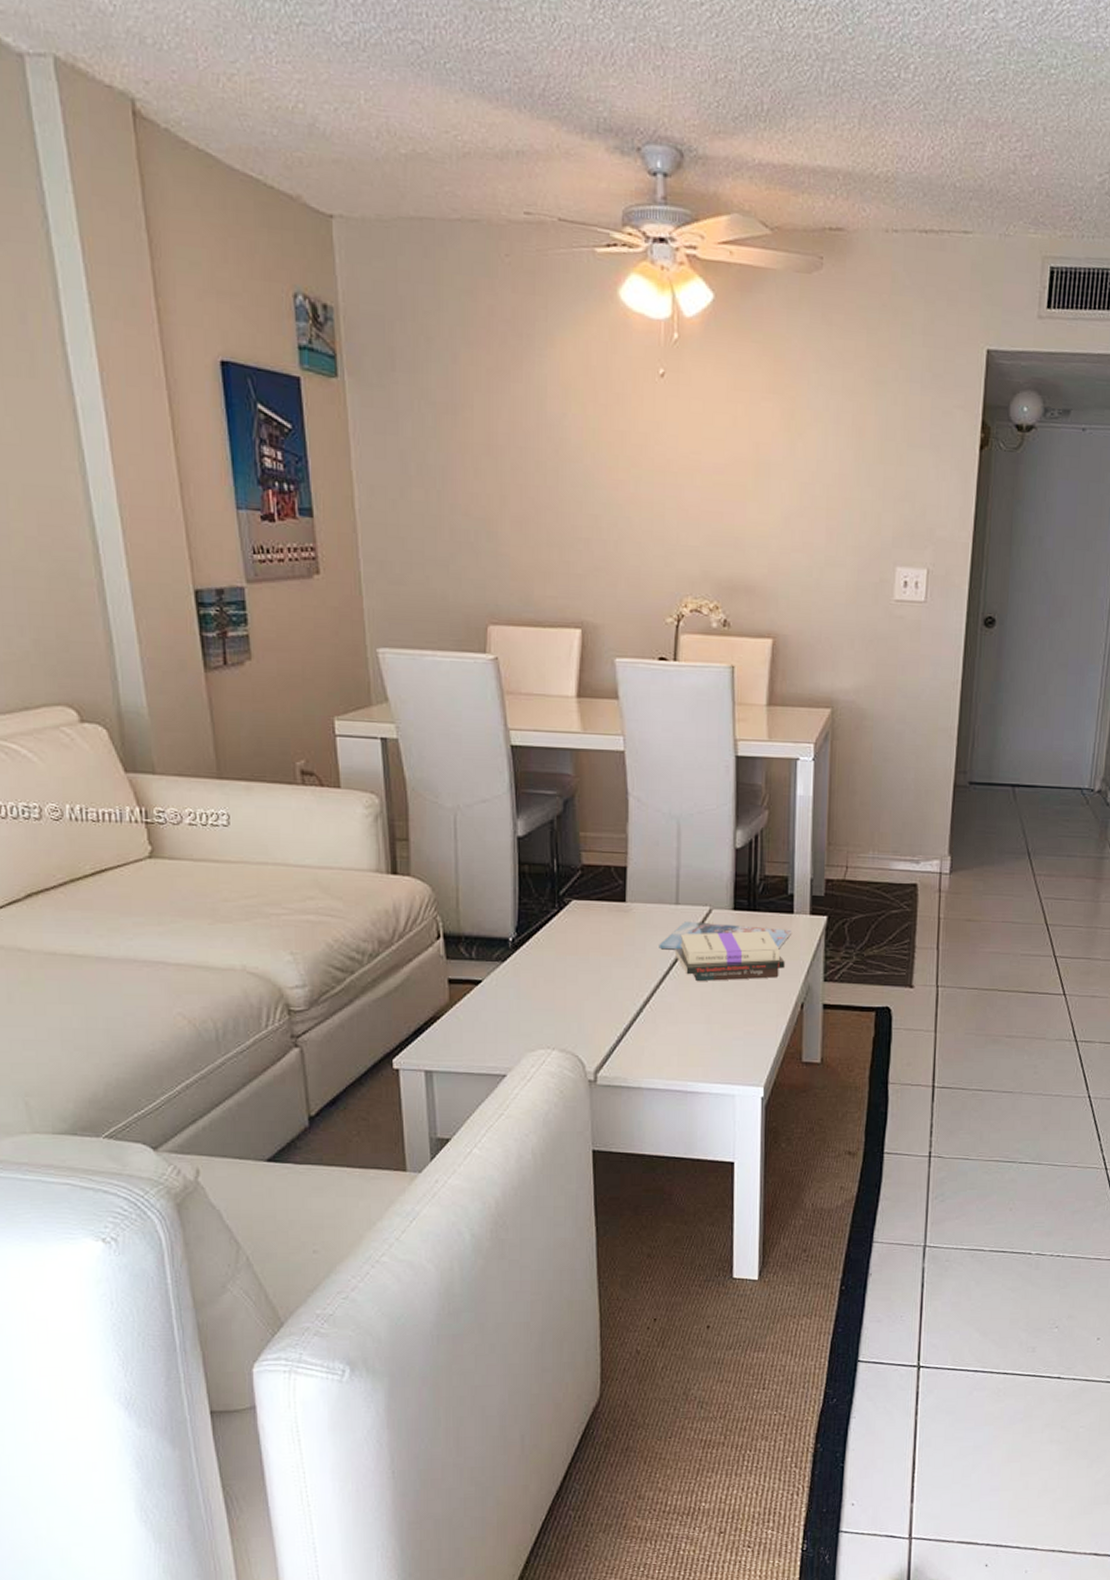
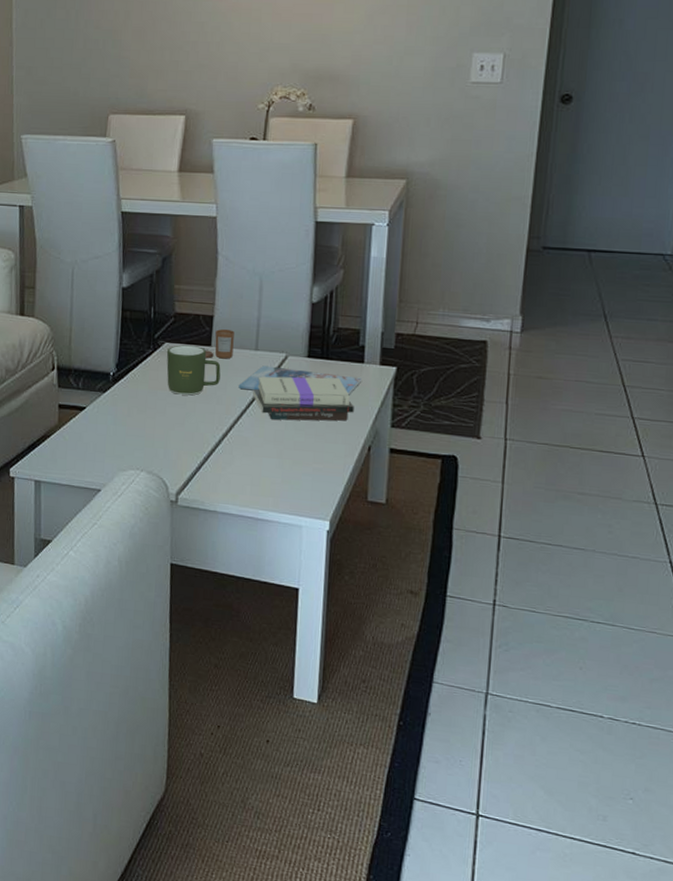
mug: none [574,902,638,960] -> present [166,345,221,396]
candle: none [620,882,651,916] -> present [205,329,234,359]

